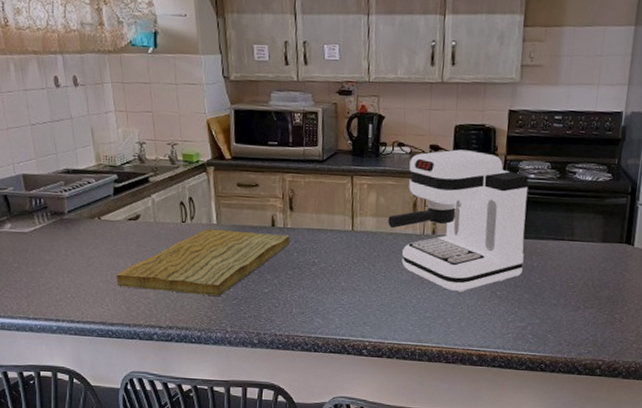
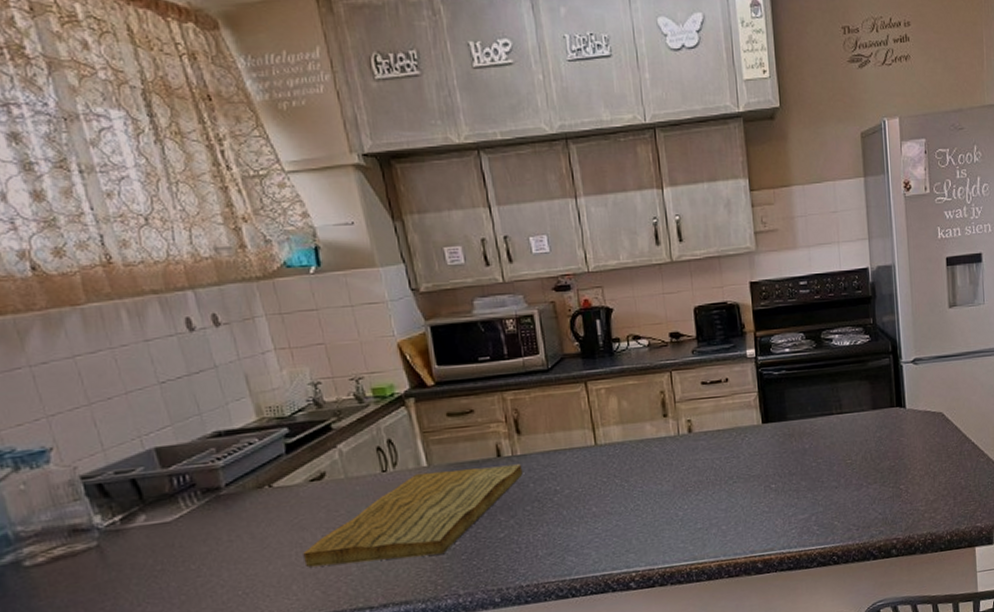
coffee maker: present [388,149,529,292] -> none [635,332,795,494]

